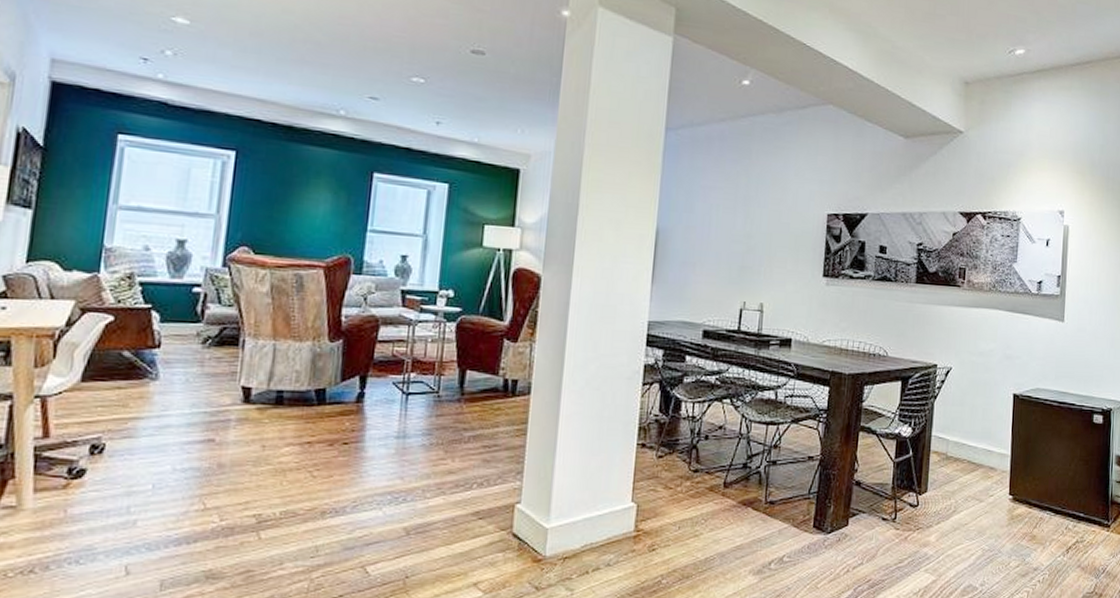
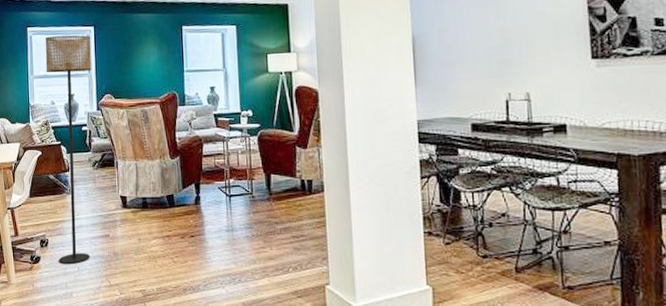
floor lamp: none [120,152,229,479] -> present [45,35,91,264]

